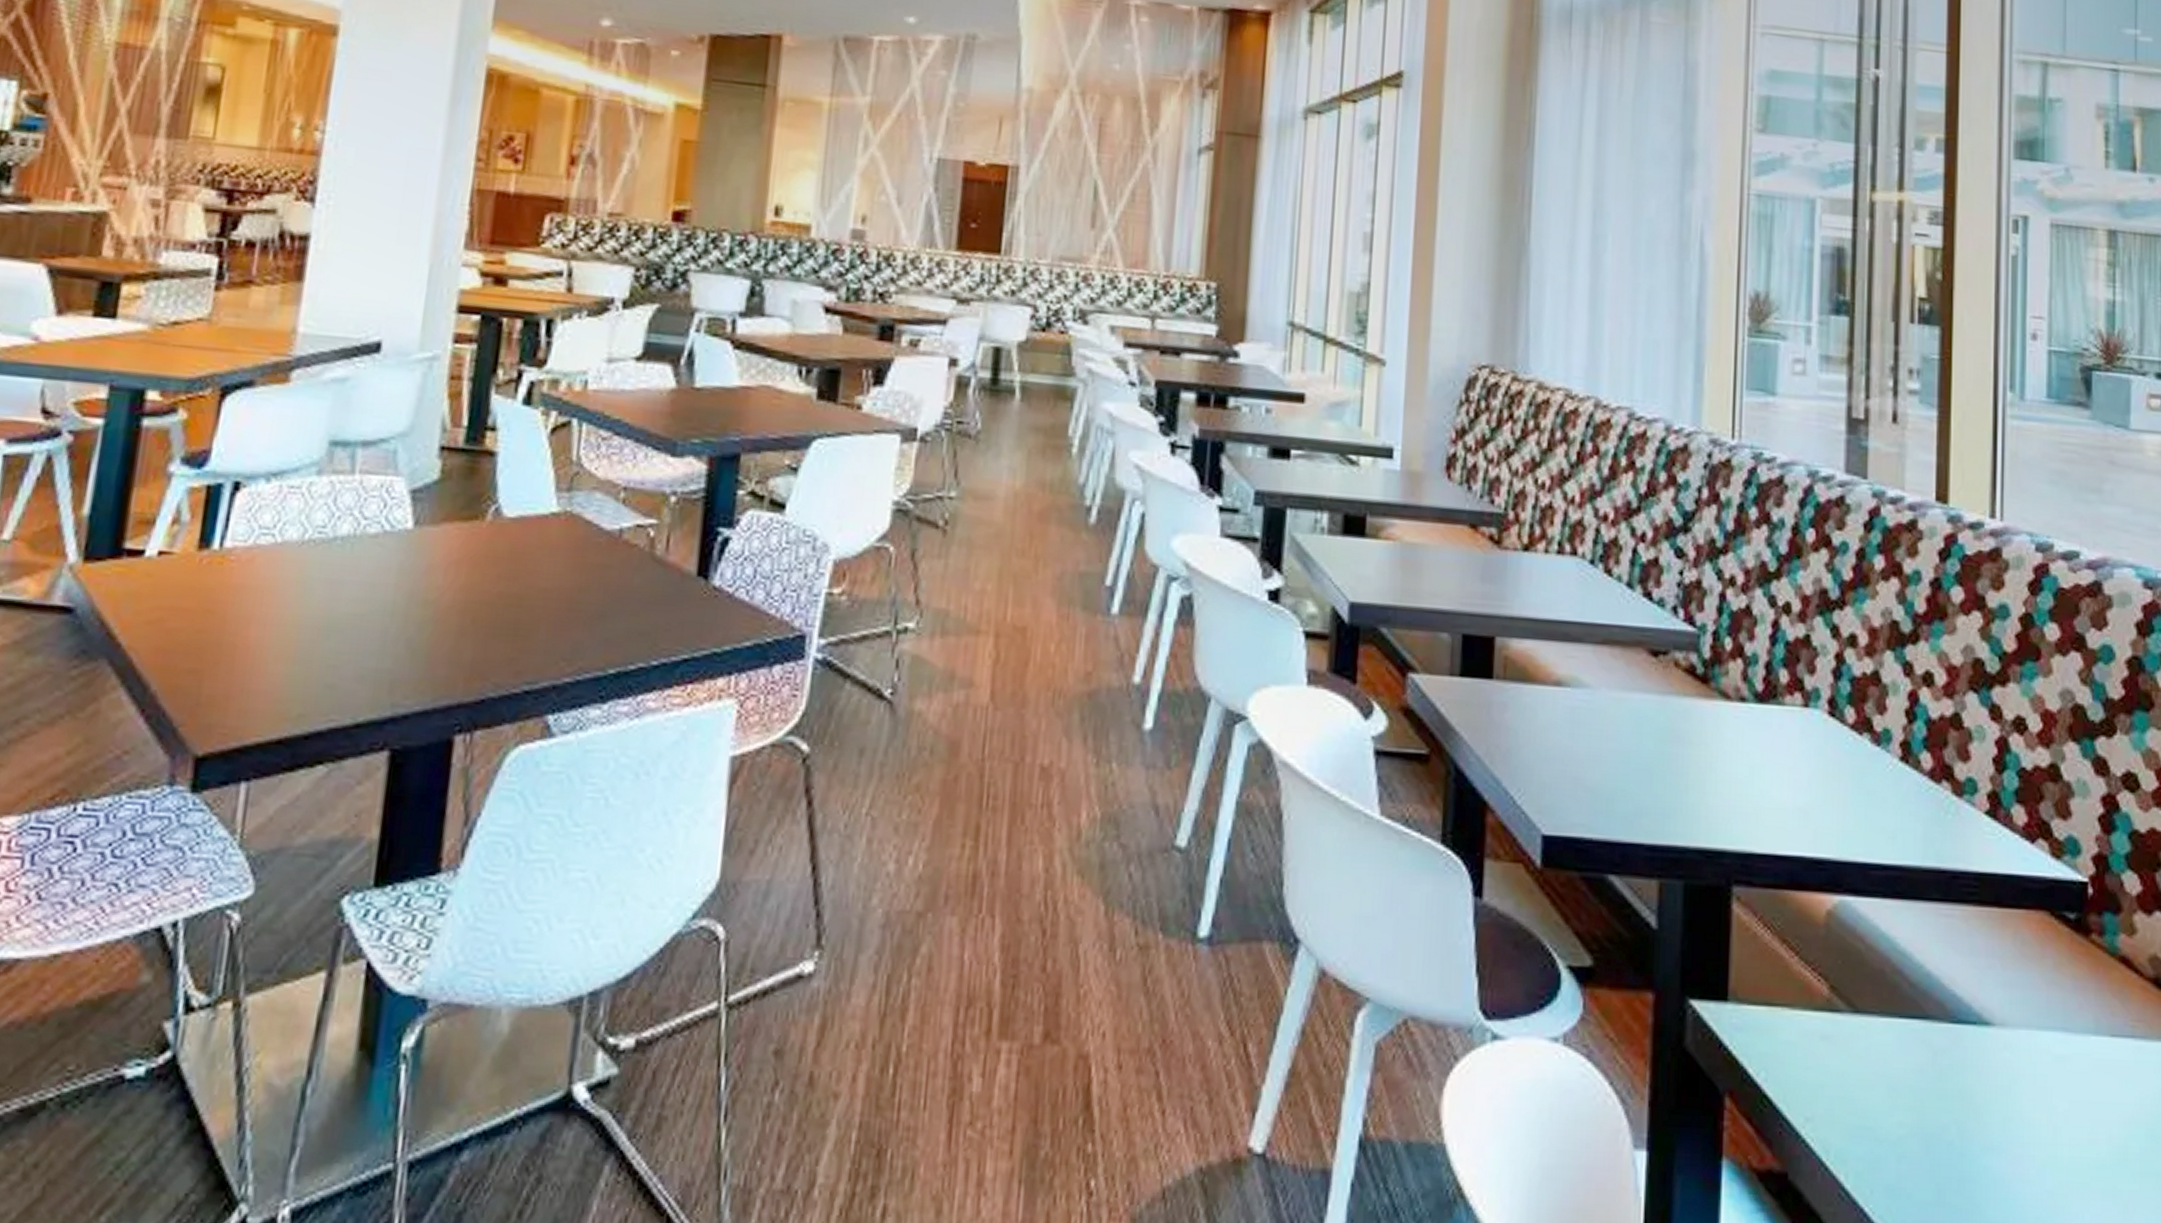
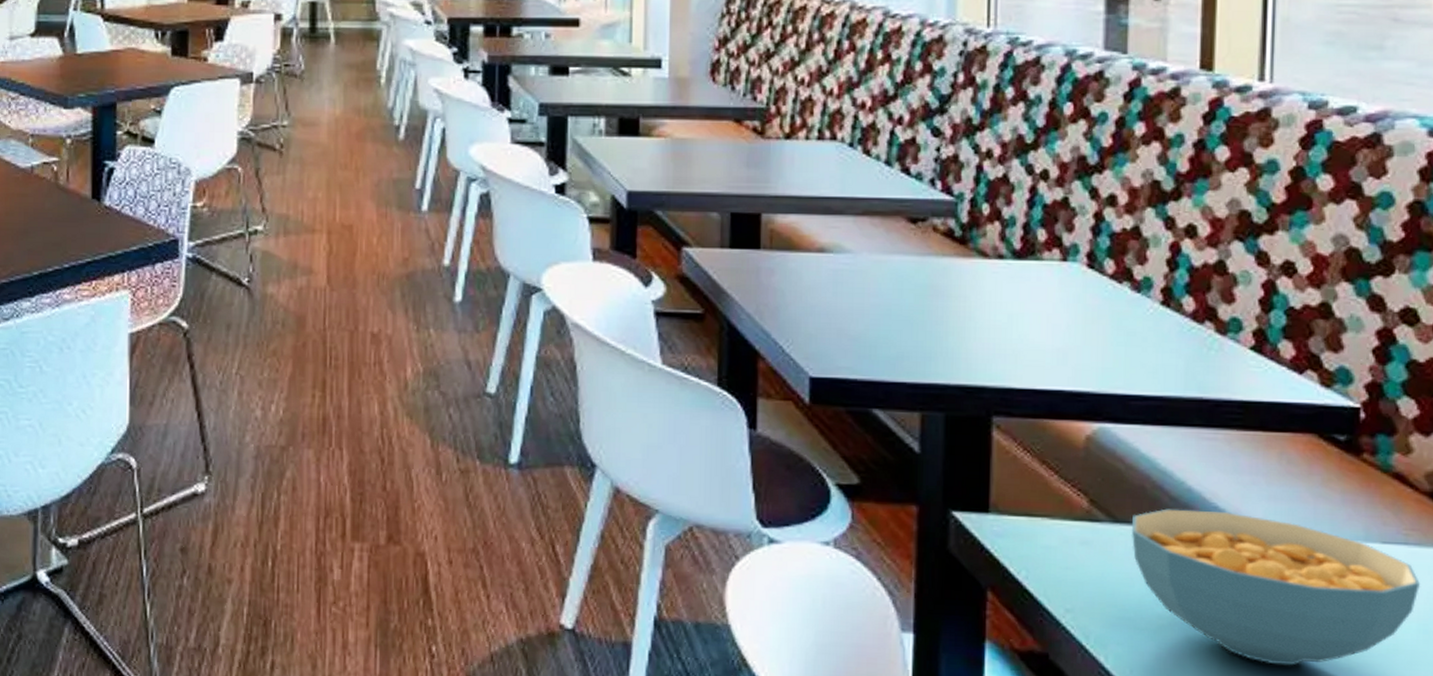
cereal bowl: none [1871,996,2148,1181] -> present [1131,508,1421,666]

